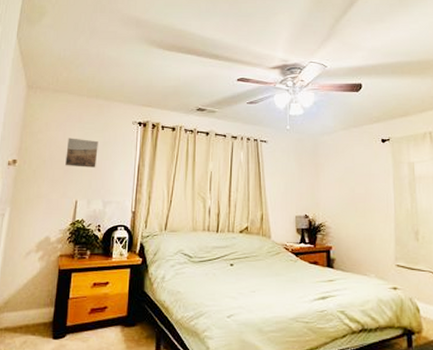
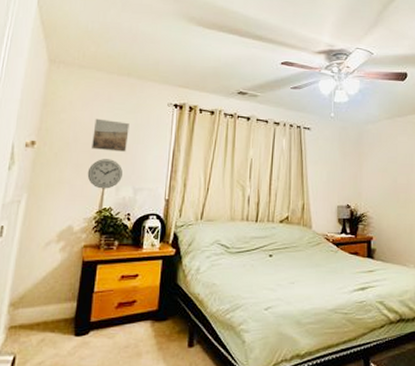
wall clock: none [62,175,93,203] -> present [87,159,123,189]

